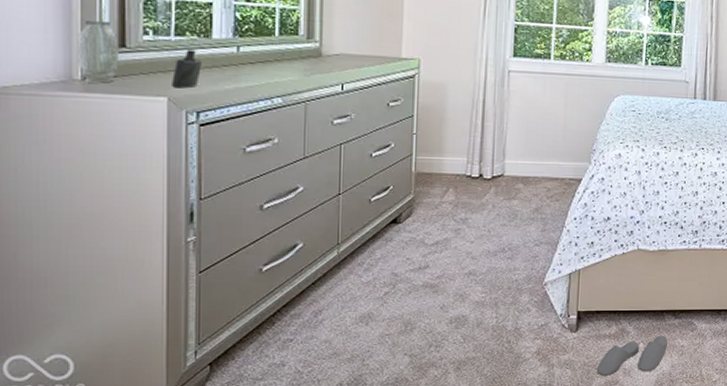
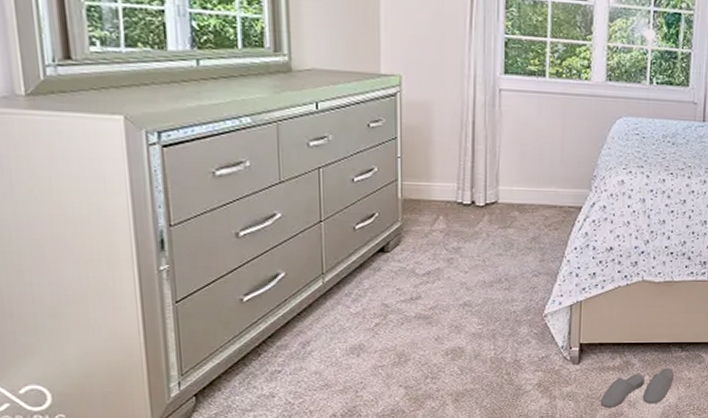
vase: present [77,21,120,83] -> none [15,29,66,100]
perfume bottle: present [170,50,201,89] -> none [125,63,159,106]

